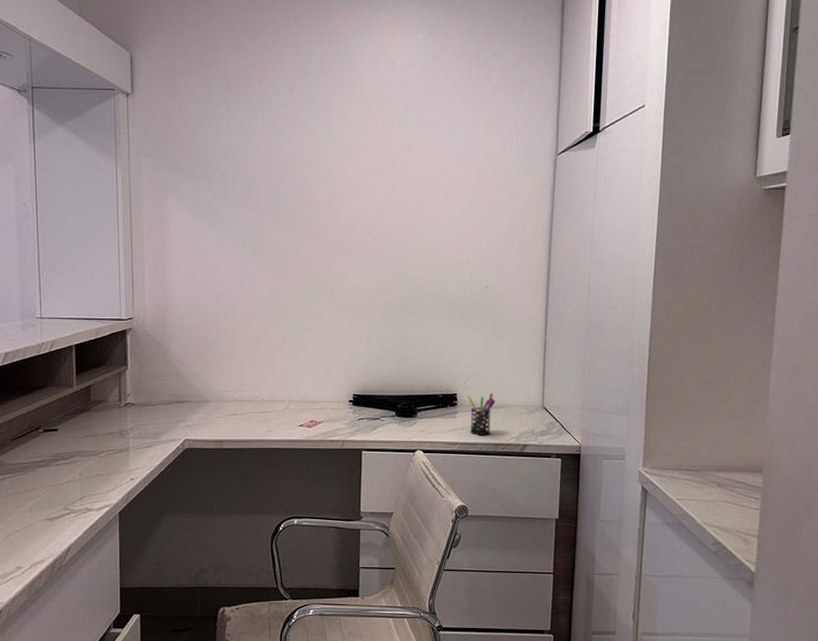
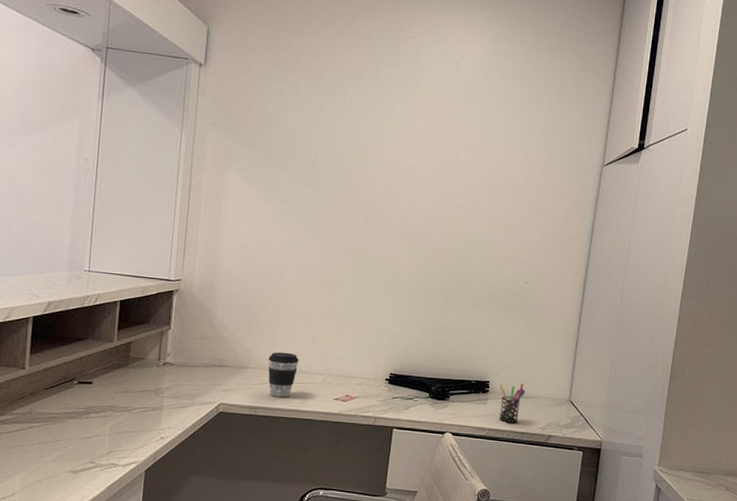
coffee cup: none [228,382,260,429] -> present [268,352,299,398]

